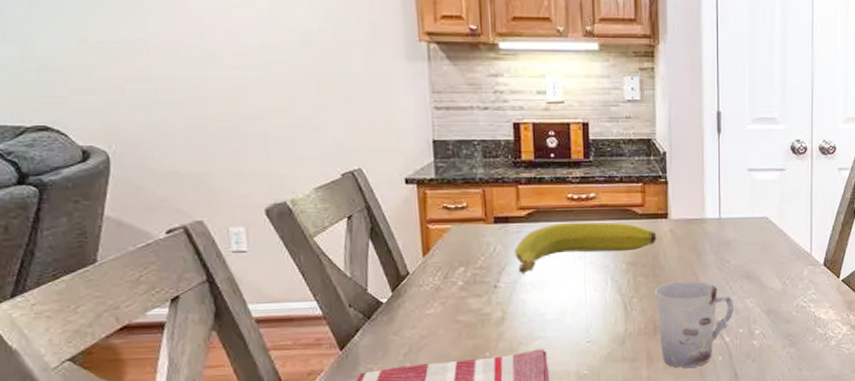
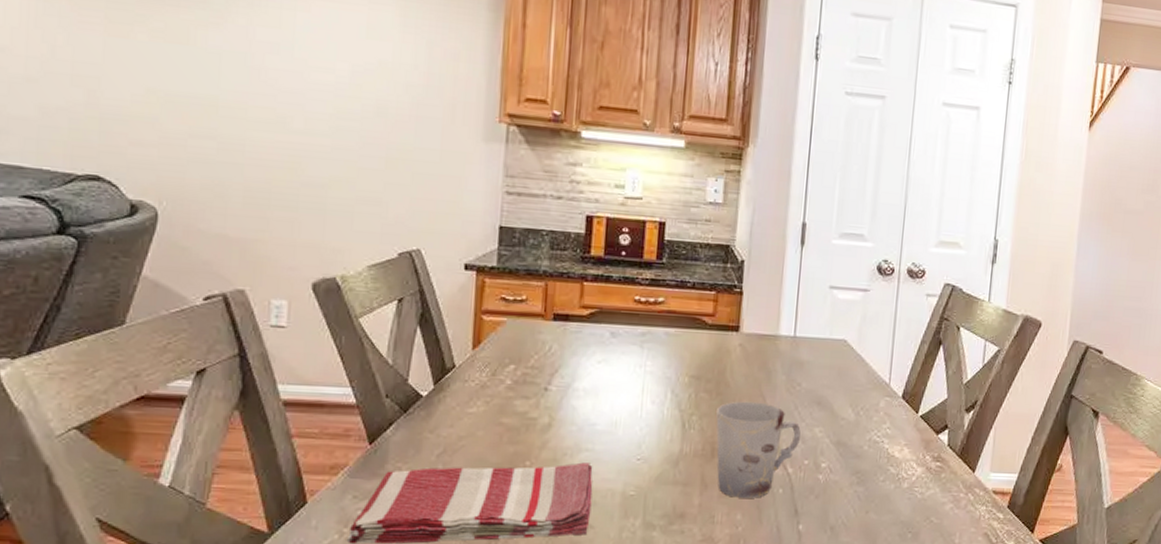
banana: present [514,221,657,274] -> none [571,326,725,378]

